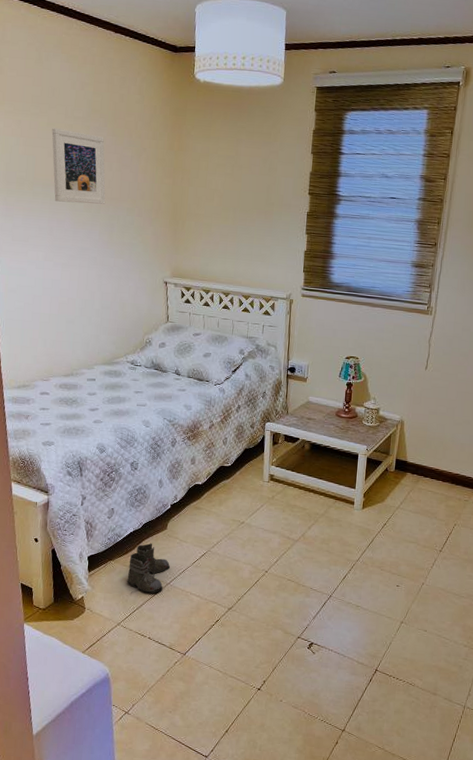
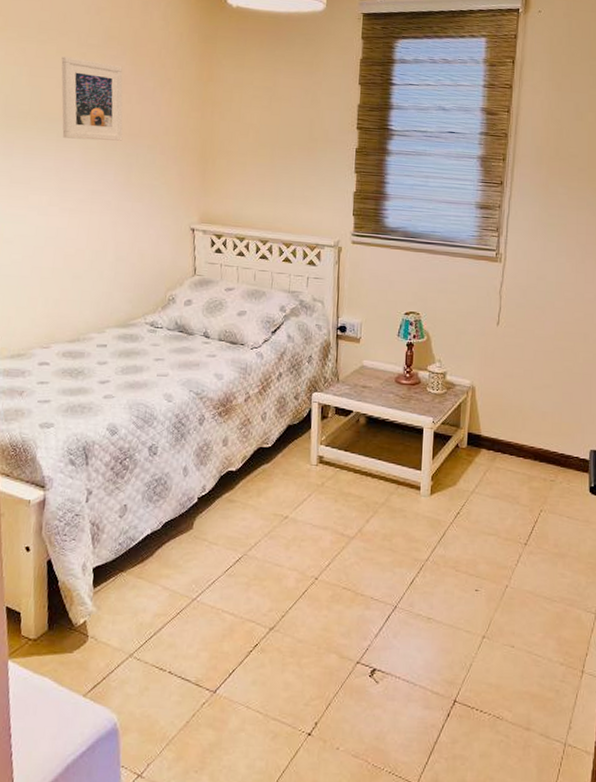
boots: present [126,543,171,593] -> none [141,548,197,614]

